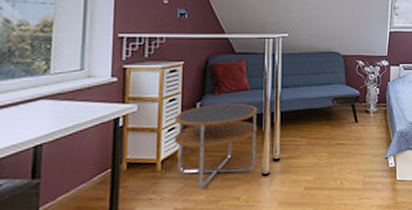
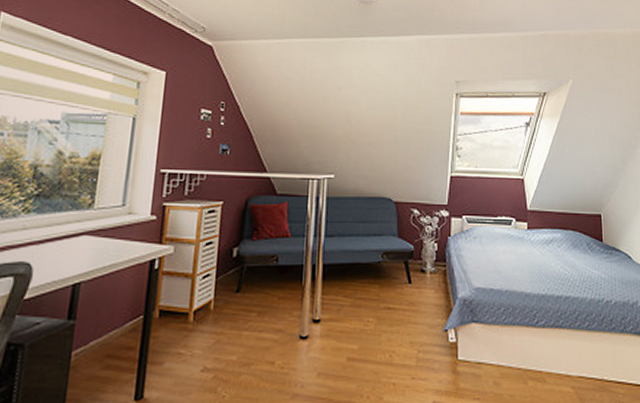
side table: present [174,103,258,188] -> none [208,251,299,347]

